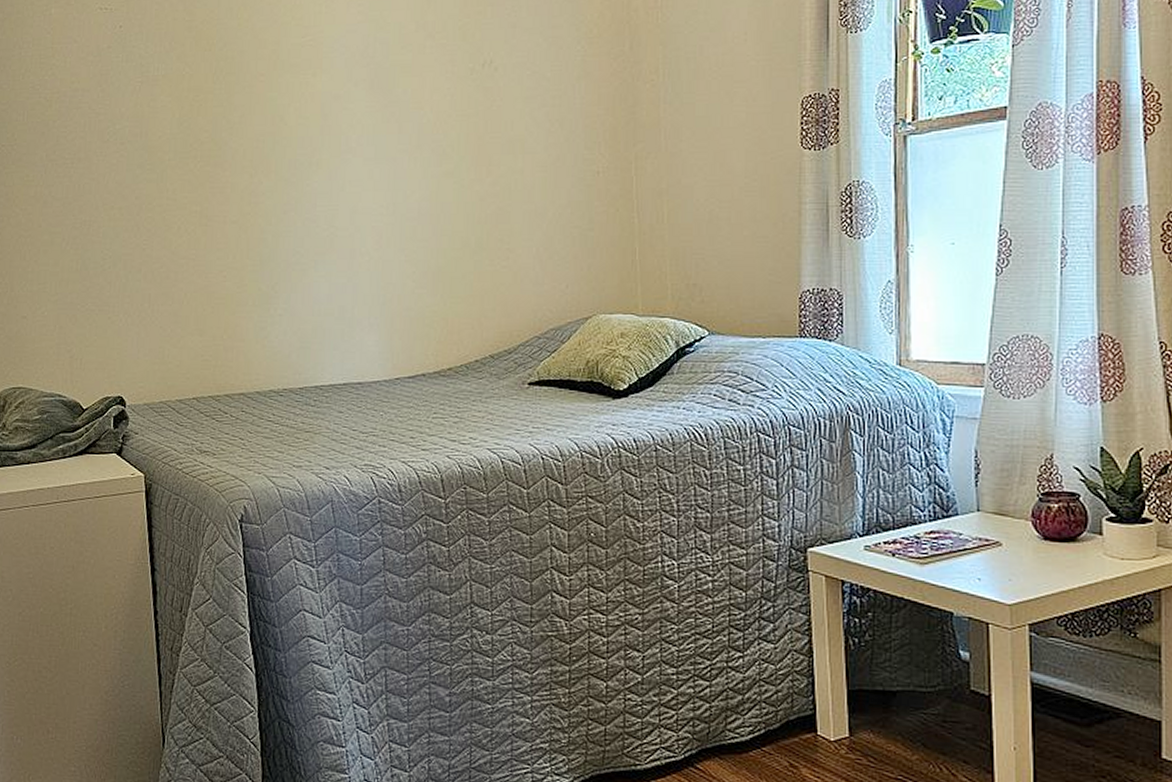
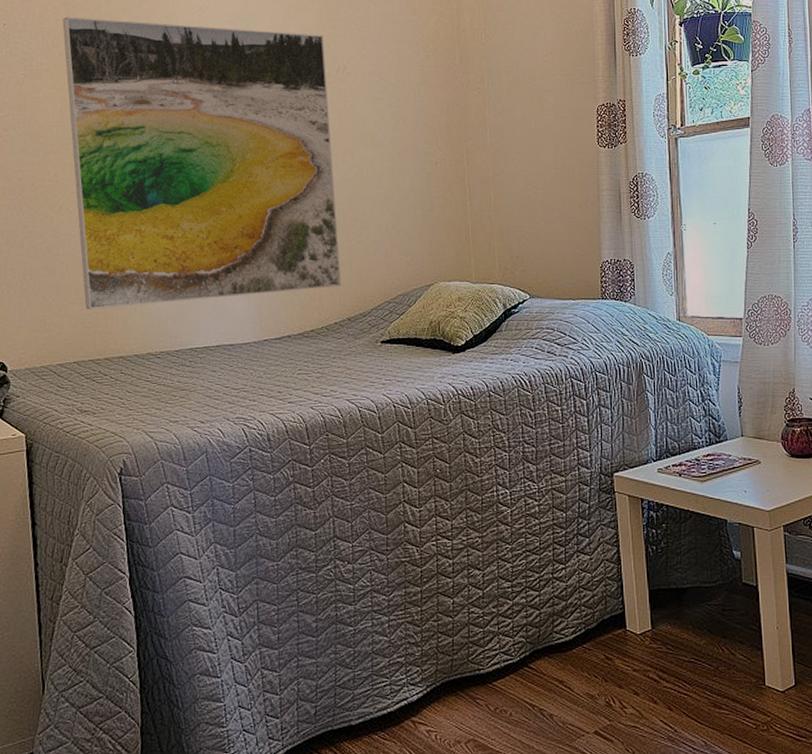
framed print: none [180,14,484,341] -> present [62,17,342,309]

